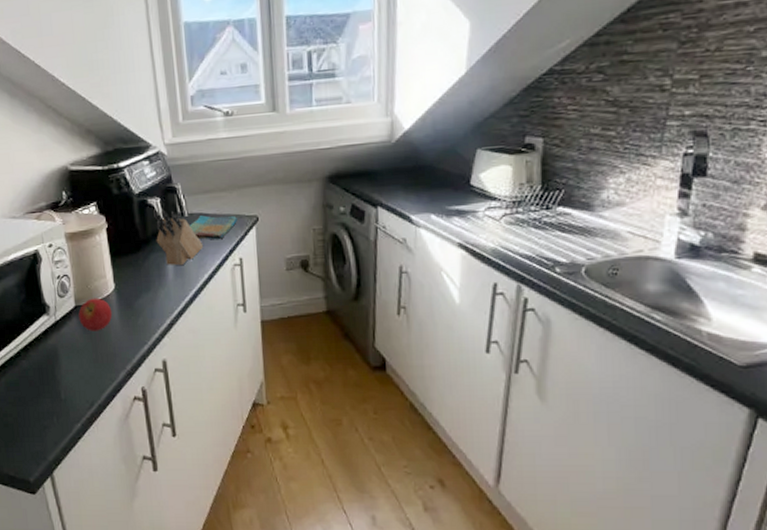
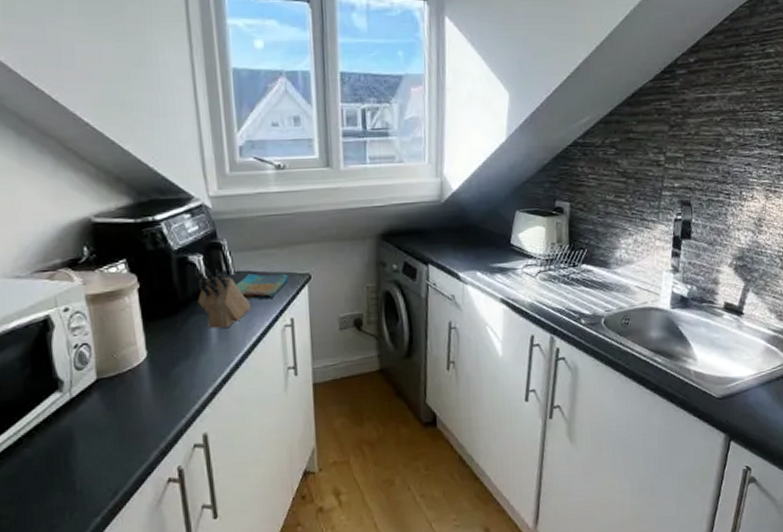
fruit: present [78,298,113,332] -> none [101,368,144,408]

